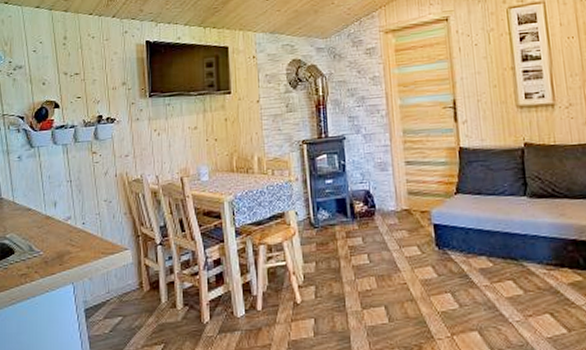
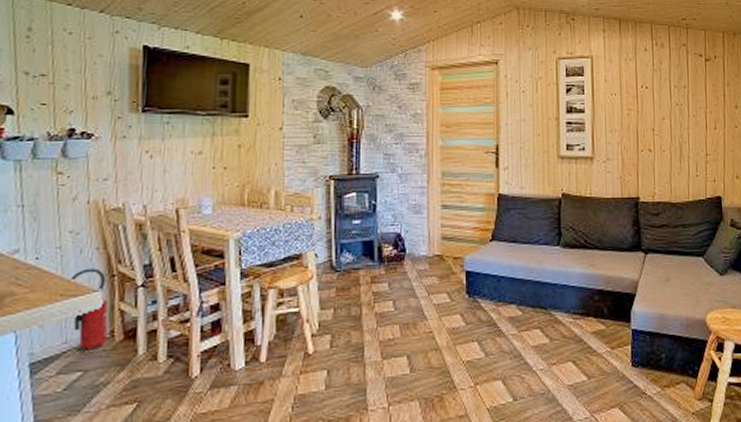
fire extinguisher: none [106,230,138,299] -> present [68,268,108,350]

